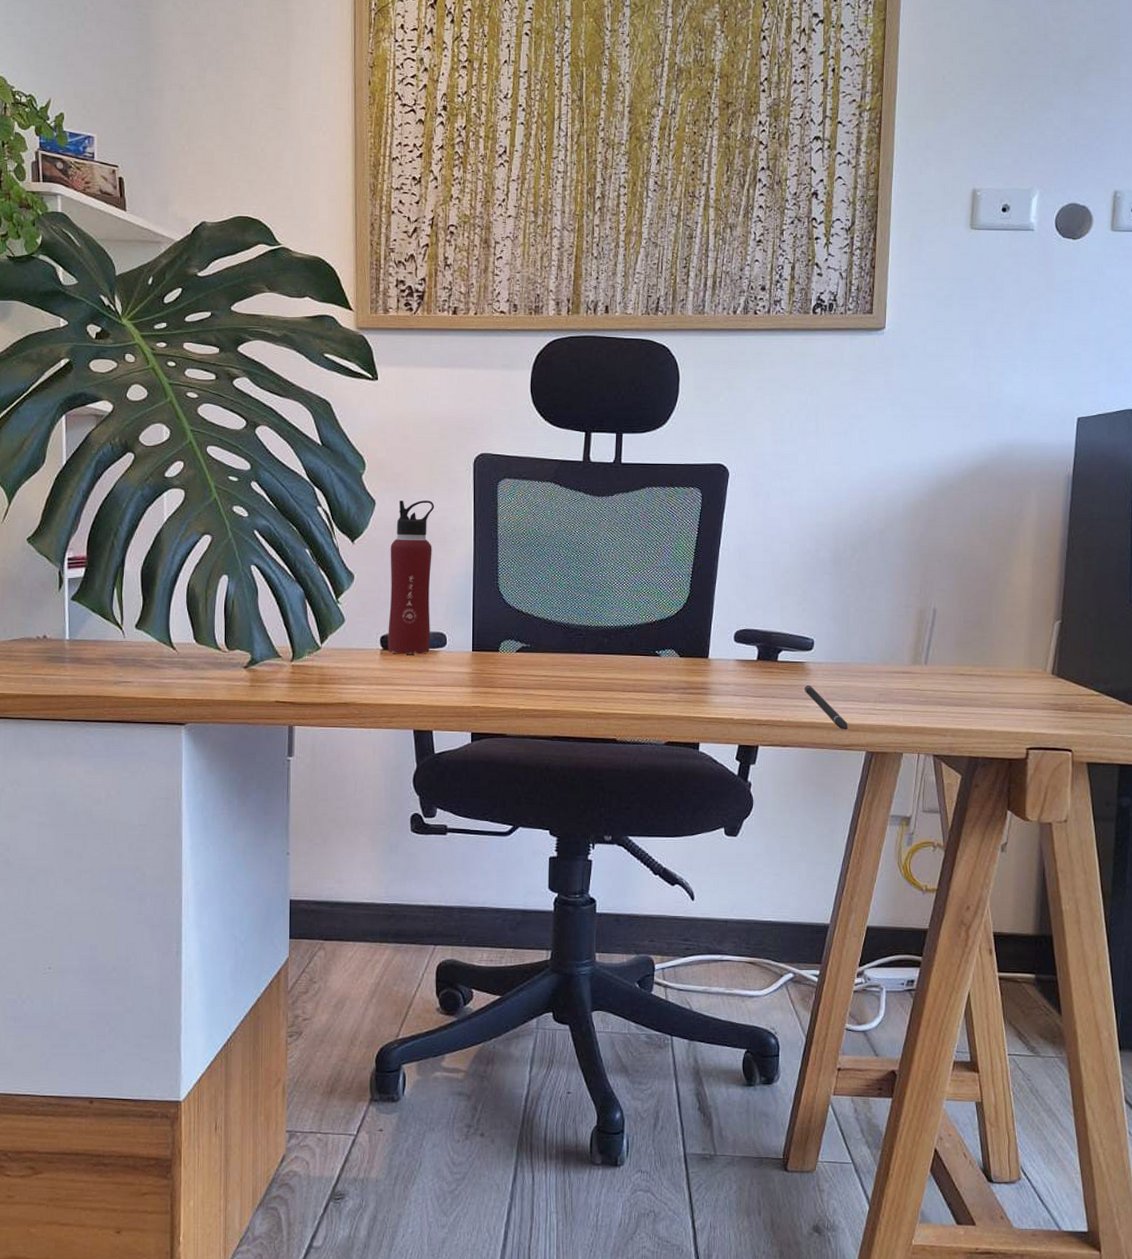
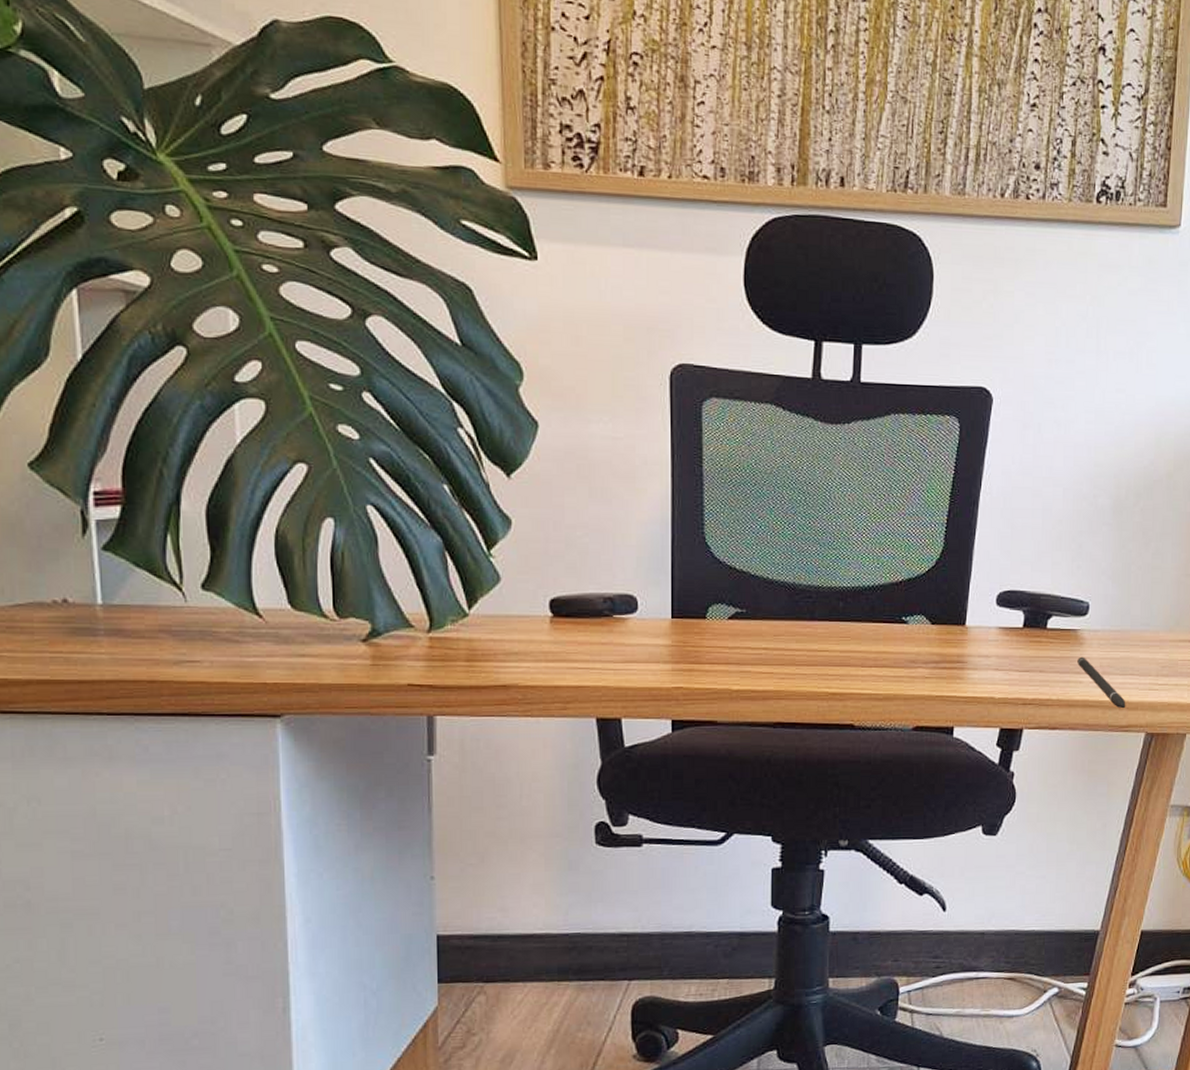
water bottle: present [388,500,435,654] -> none [559,422,619,622]

